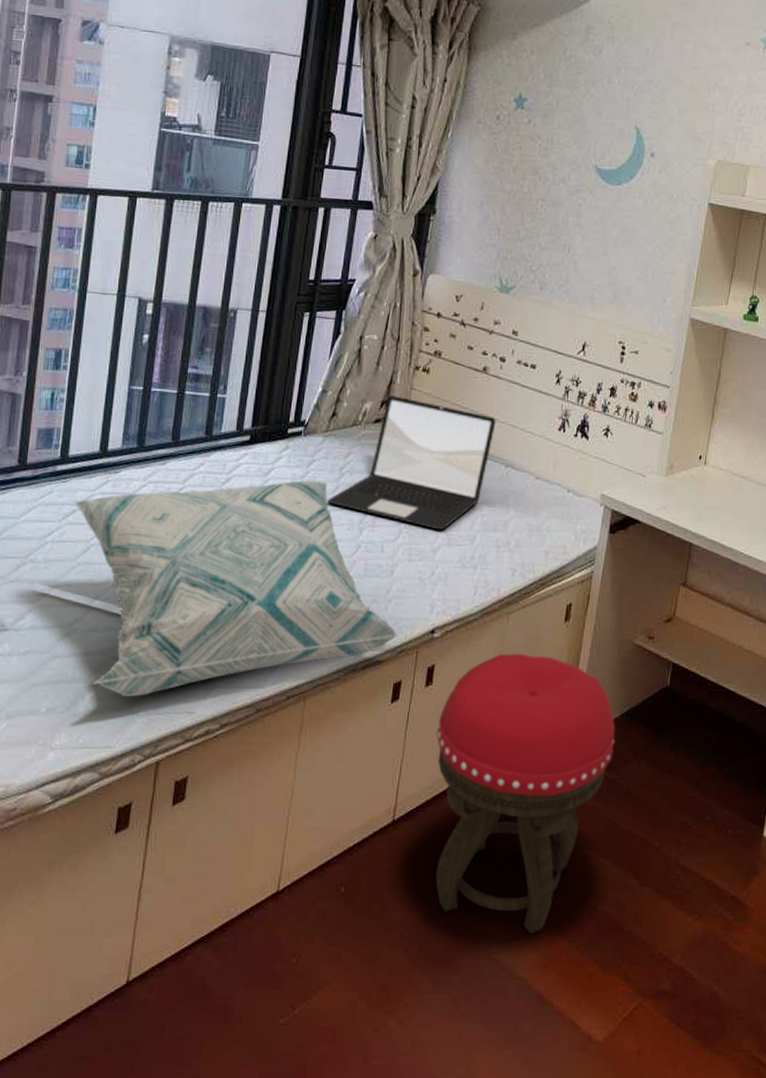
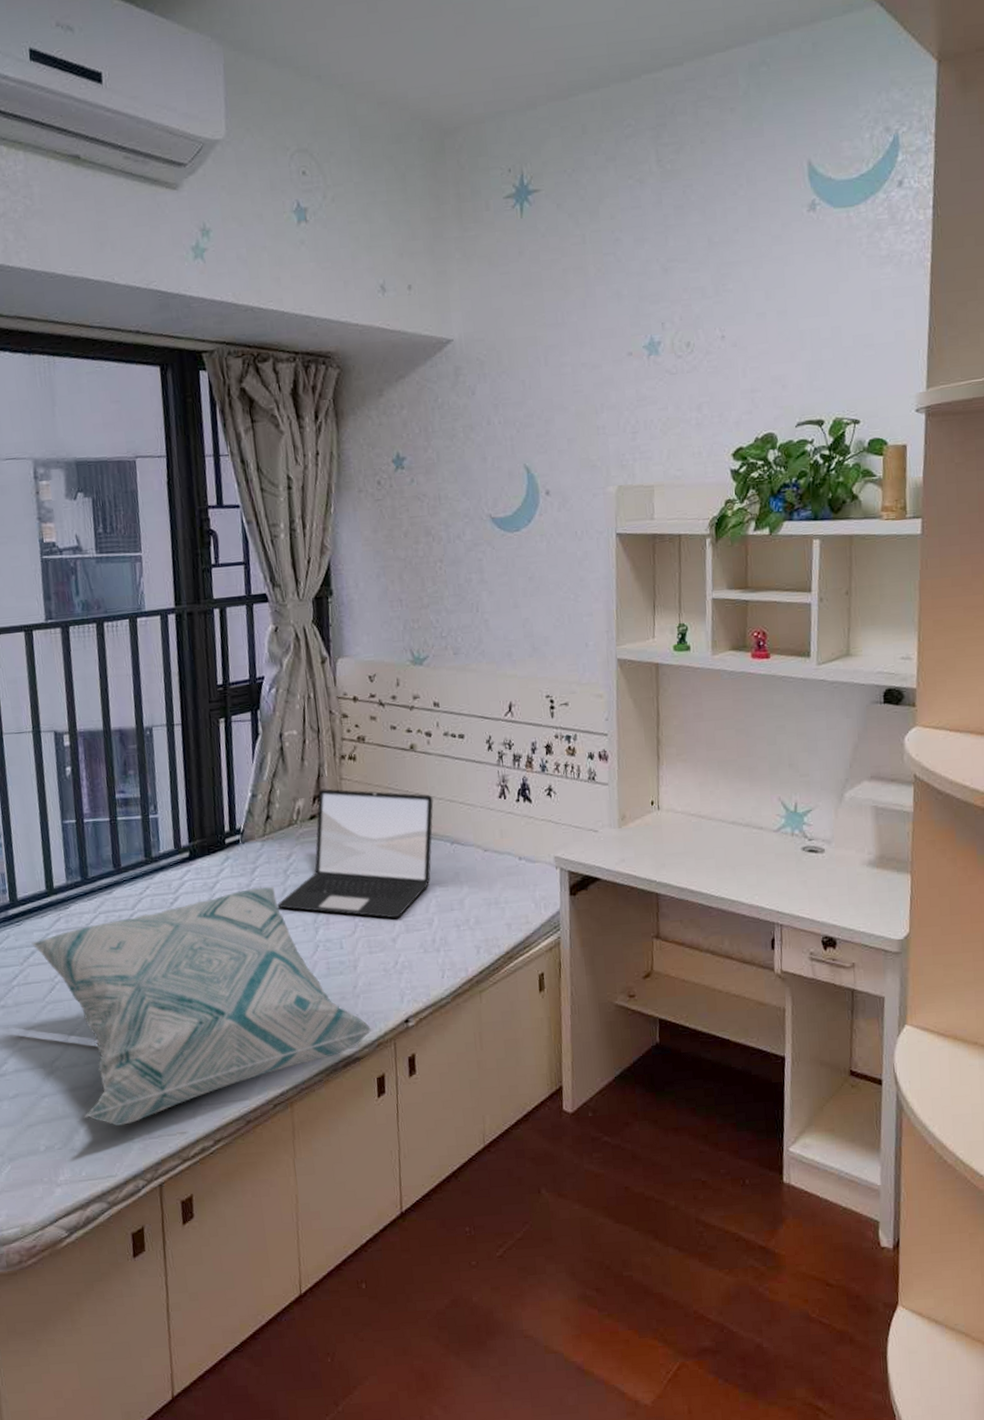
stool: present [435,653,616,934] -> none [428,1030,613,1308]

